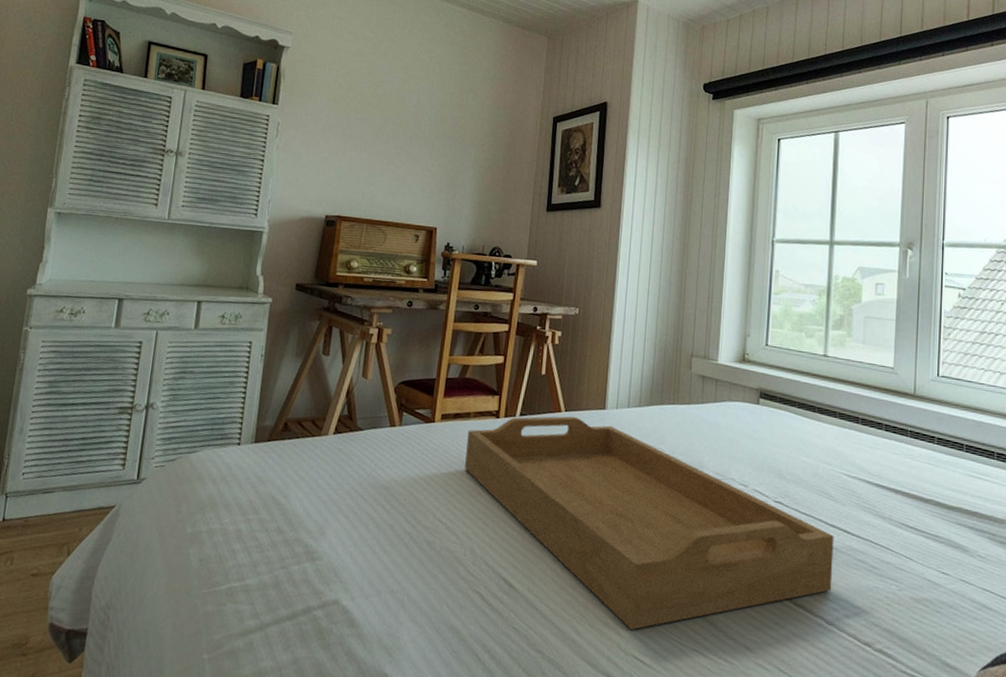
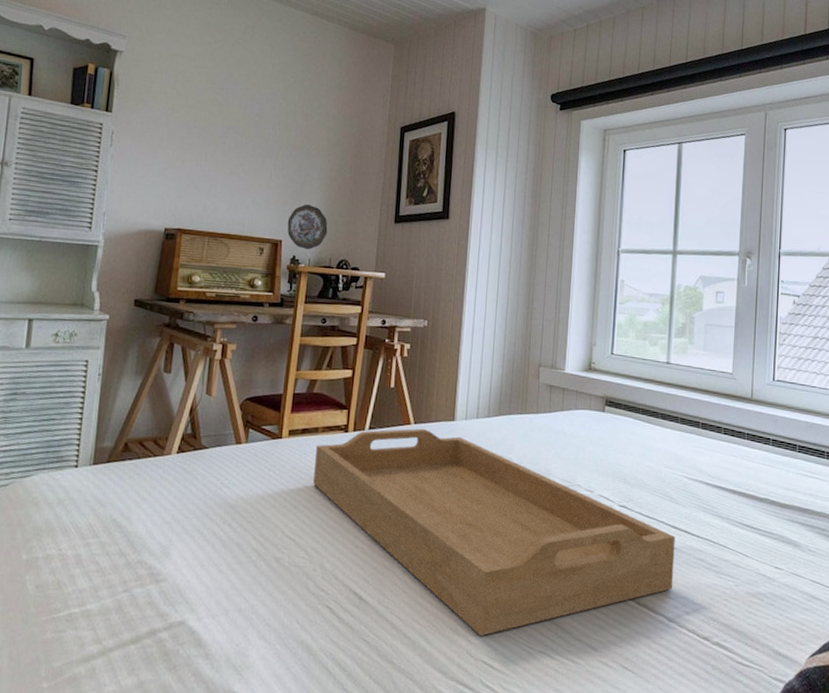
decorative plate: none [442,192,481,237] -> present [287,204,328,249]

